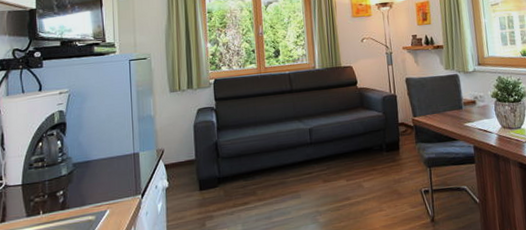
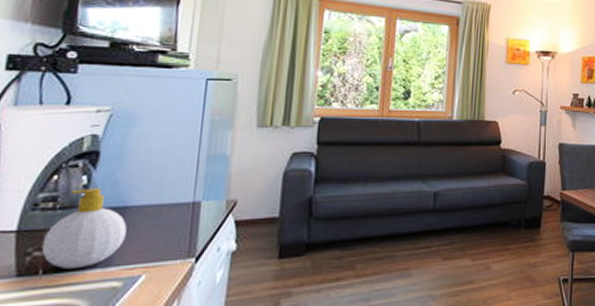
soap bottle: none [39,149,92,210] -> present [41,188,127,270]

